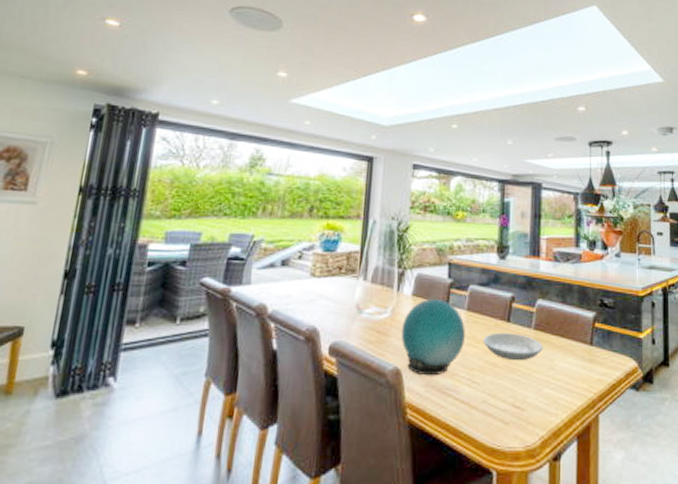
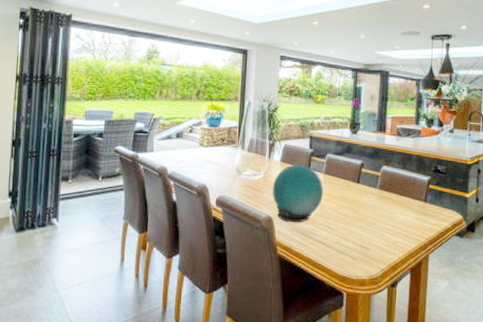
plate: present [483,332,543,361] -> none [337,191,386,213]

